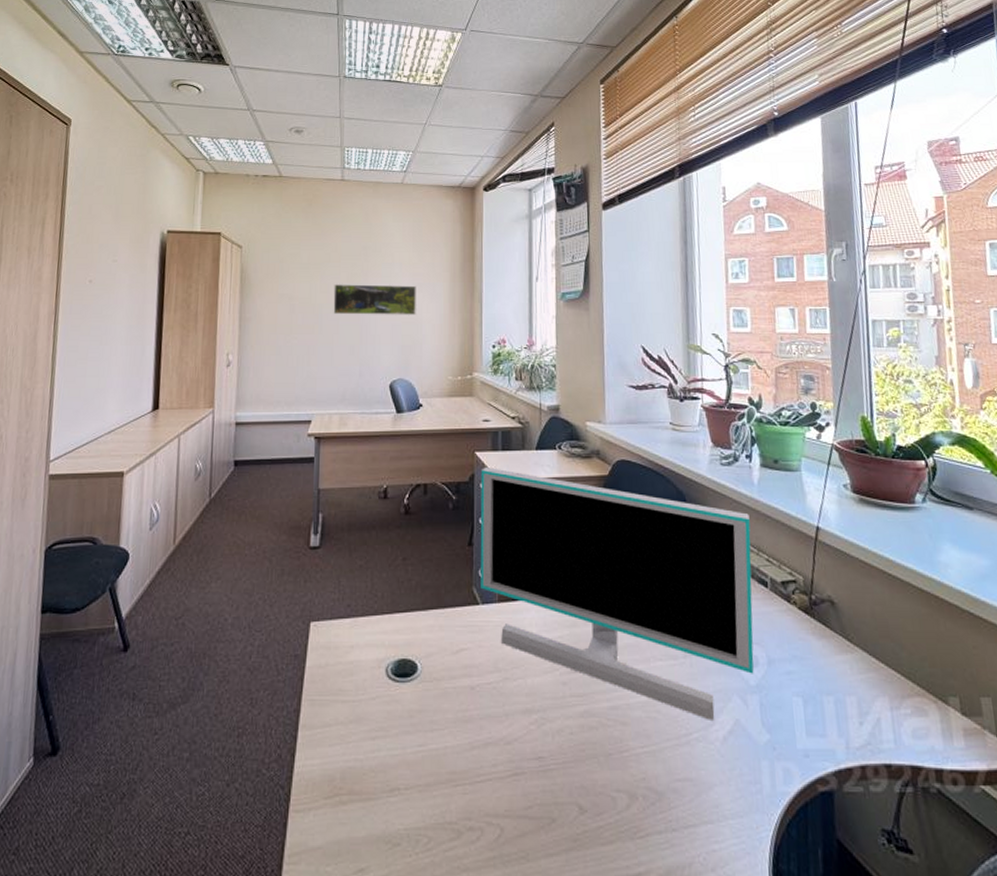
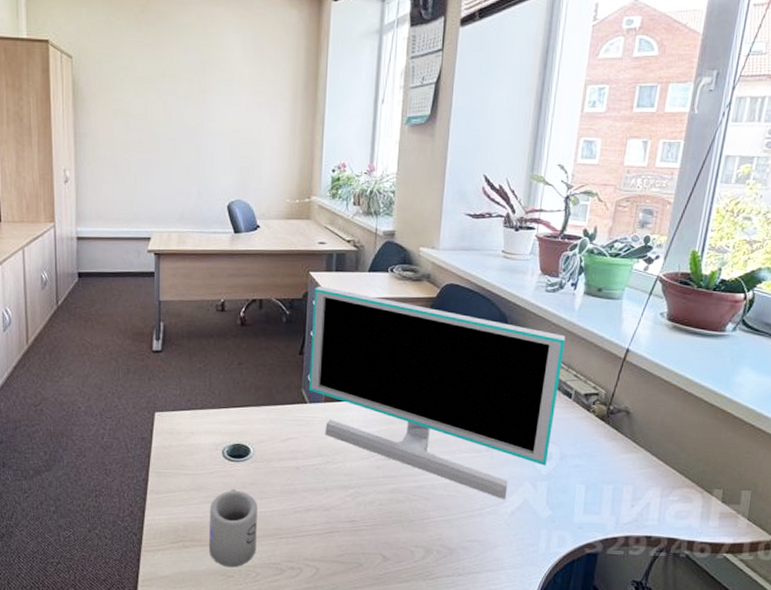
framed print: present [333,284,416,315] -> none [170,101,256,136]
mug: none [371,719,427,831] -> present [209,489,257,568]

